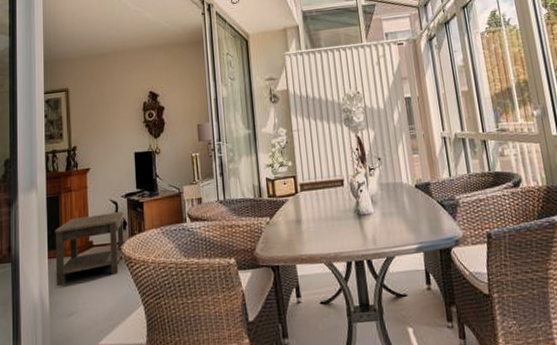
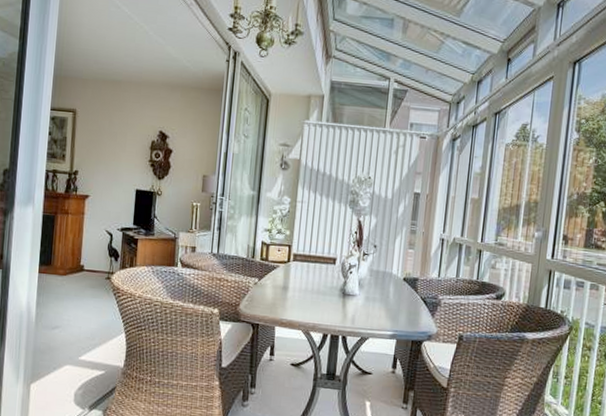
side table: present [55,211,124,286] -> none [45,240,118,301]

